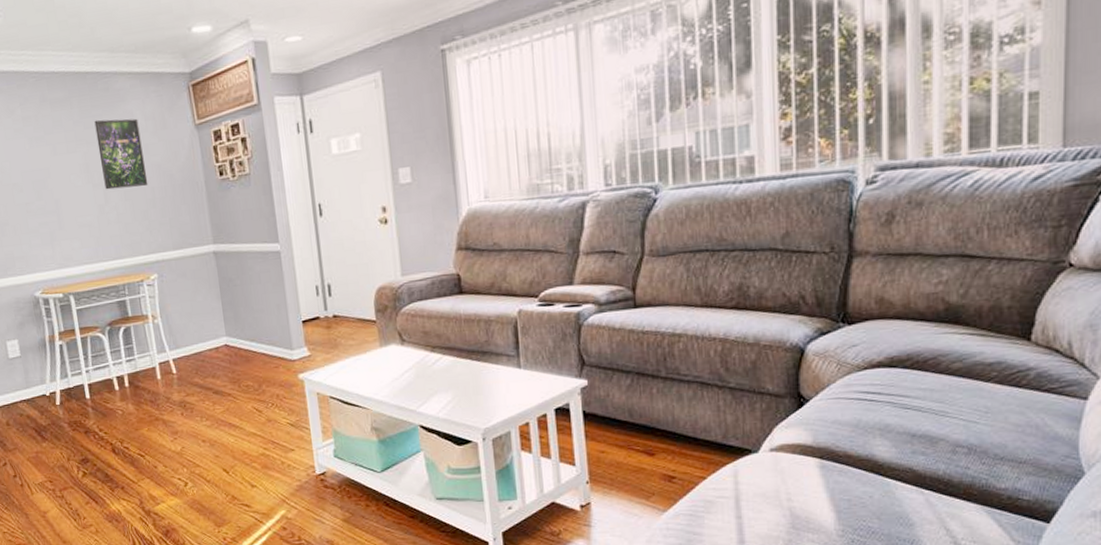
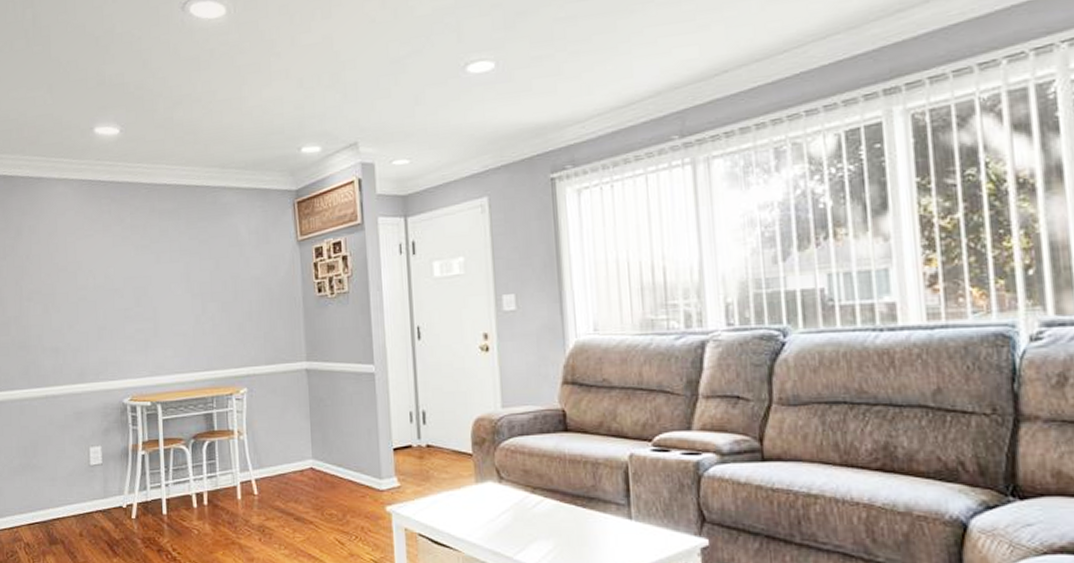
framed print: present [94,118,148,190] -> none [199,231,246,300]

